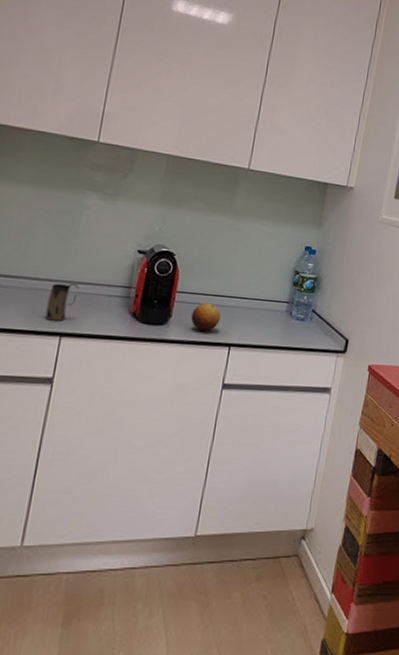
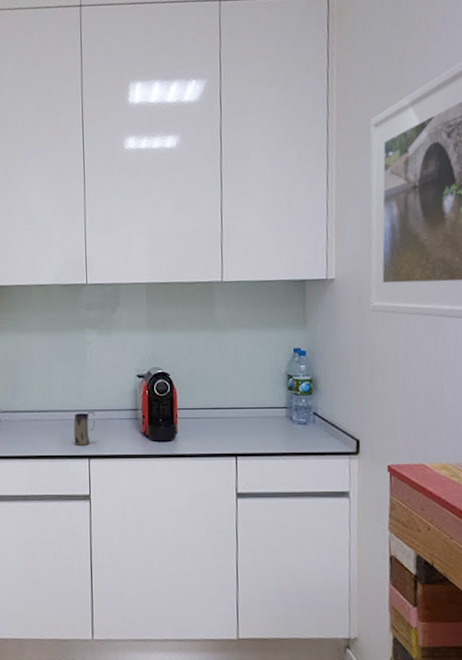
fruit: present [191,302,221,332] -> none [195,416,222,444]

